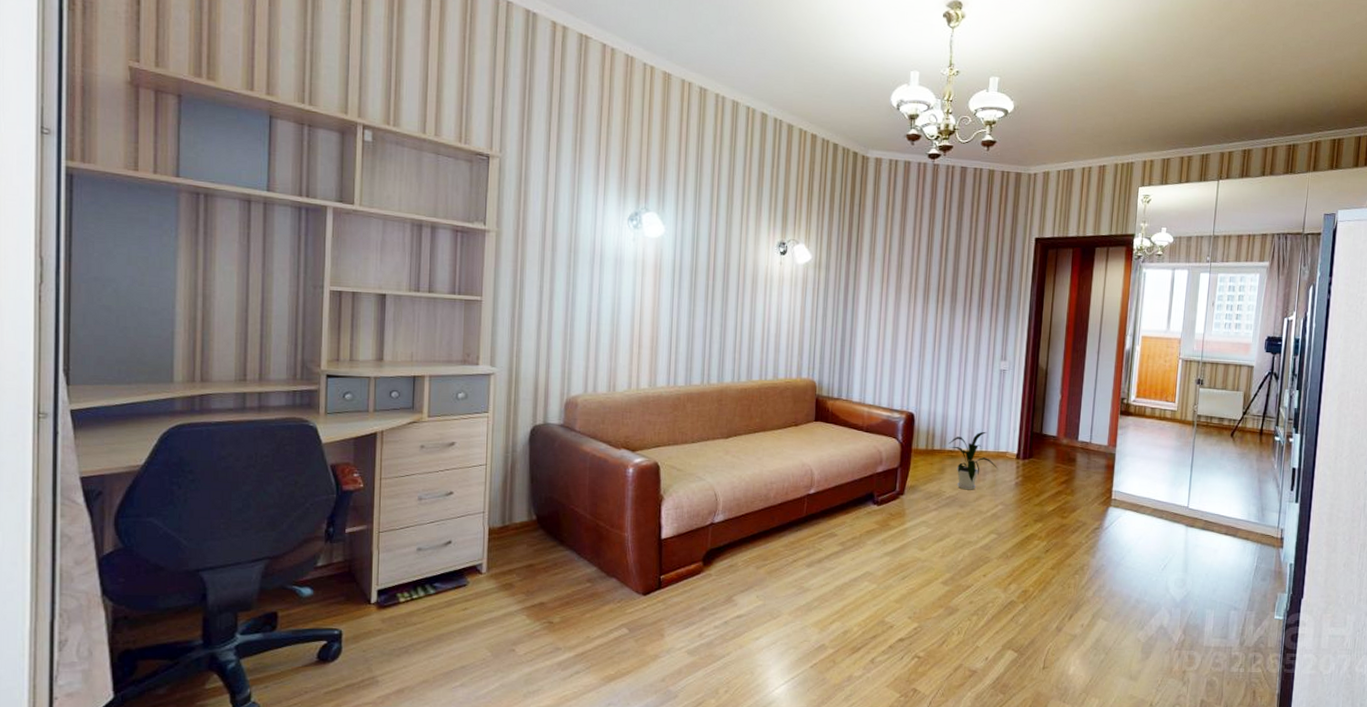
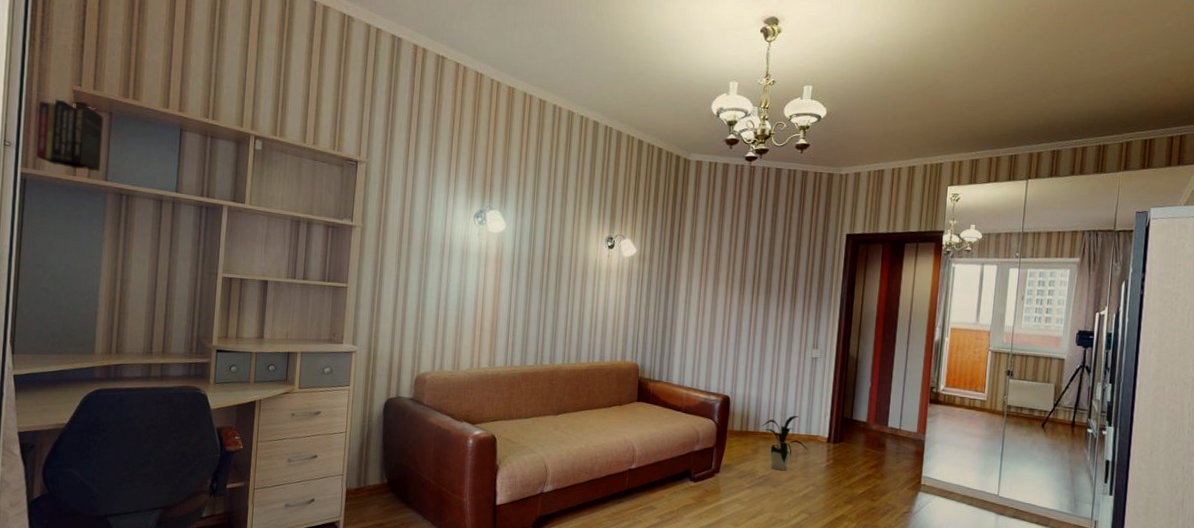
books: none [84,77,171,167] -> present [36,99,104,172]

